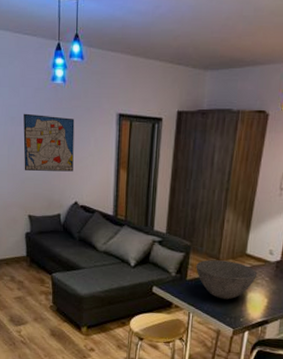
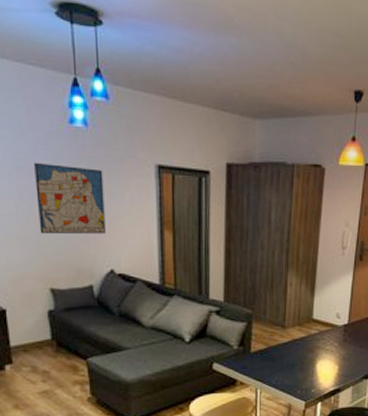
bowl: present [196,260,258,300] -> none [260,328,326,371]

